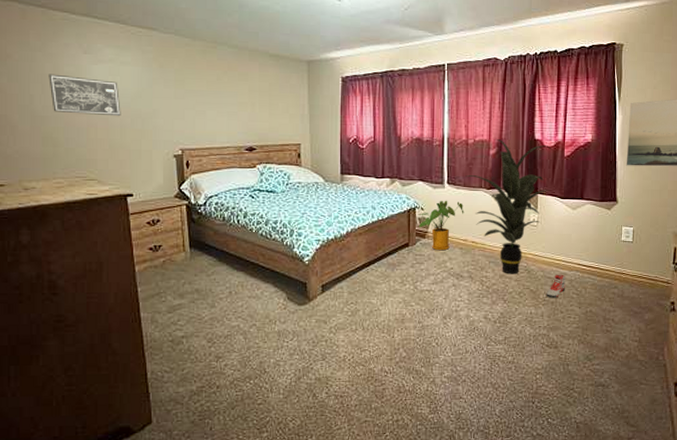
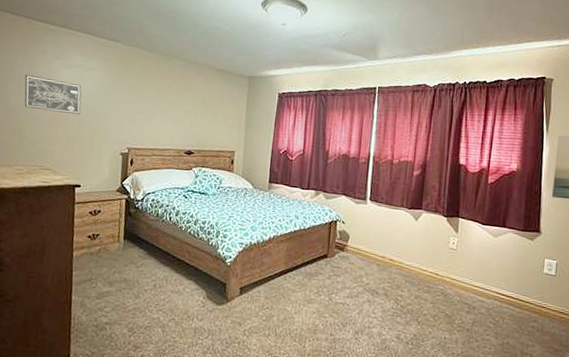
house plant: present [418,200,464,251] -> none [338,216,385,266]
indoor plant: present [465,139,553,274] -> none [387,161,476,296]
sneaker: present [546,274,565,298] -> none [462,301,483,326]

